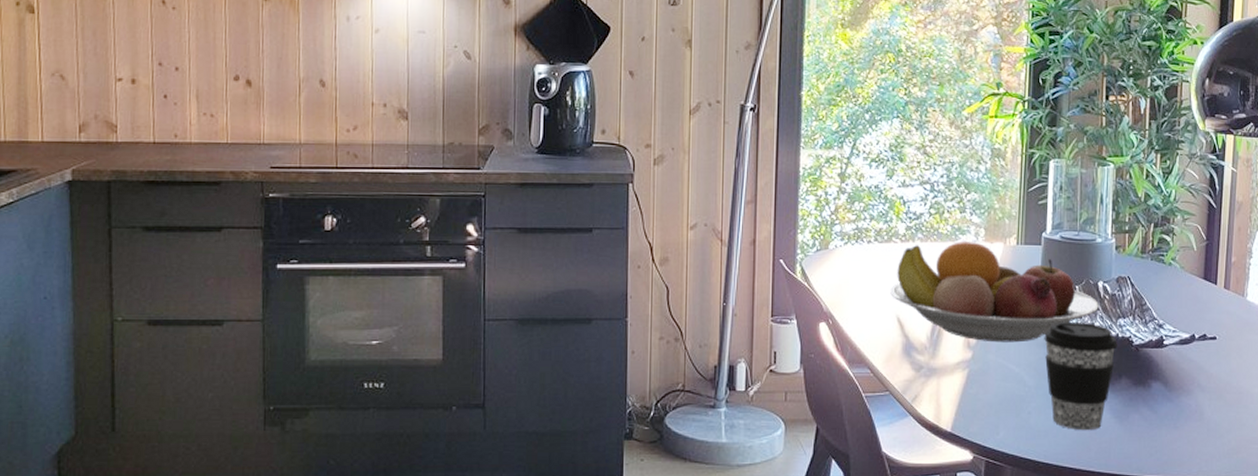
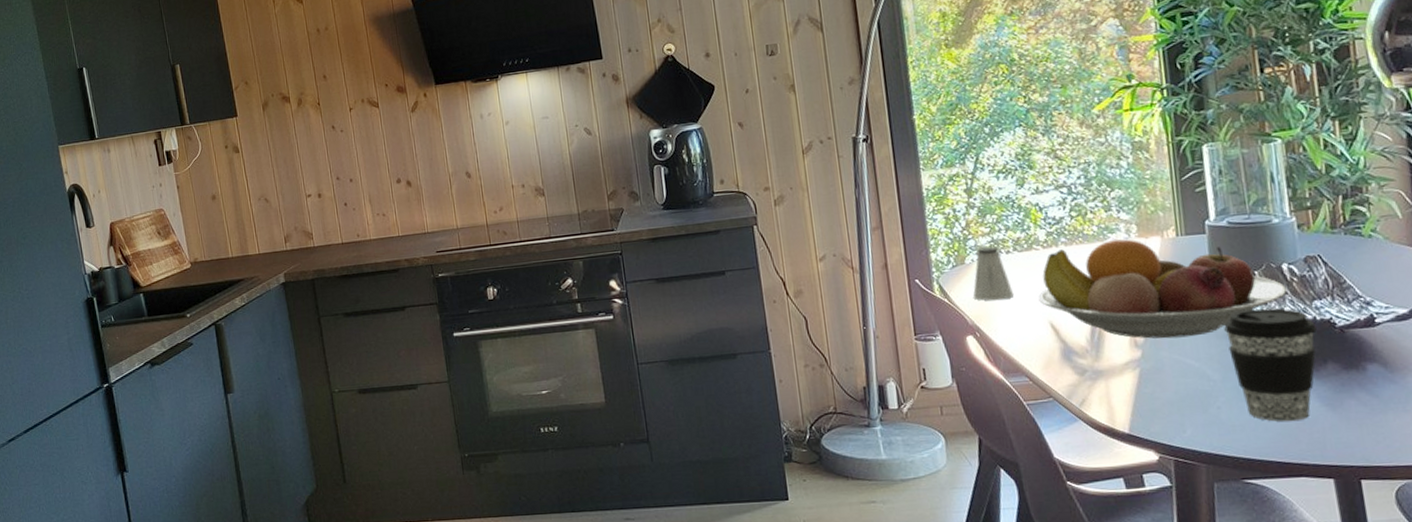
saltshaker: none [831,234,869,289] -> present [972,246,1015,301]

